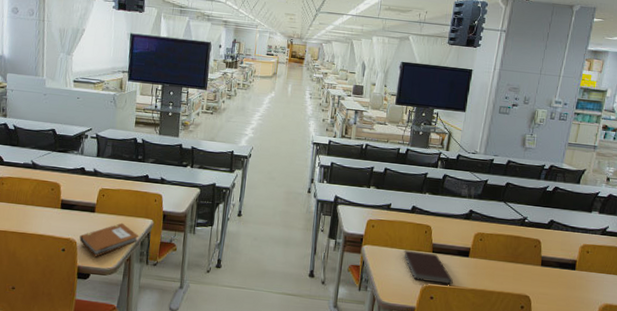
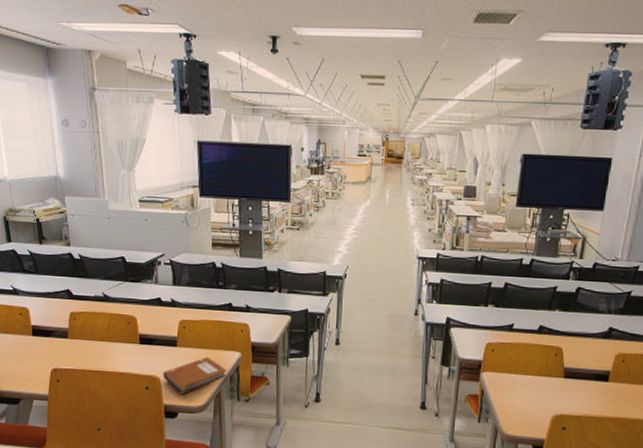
notebook: present [403,250,453,285] -> none [529,376,589,414]

